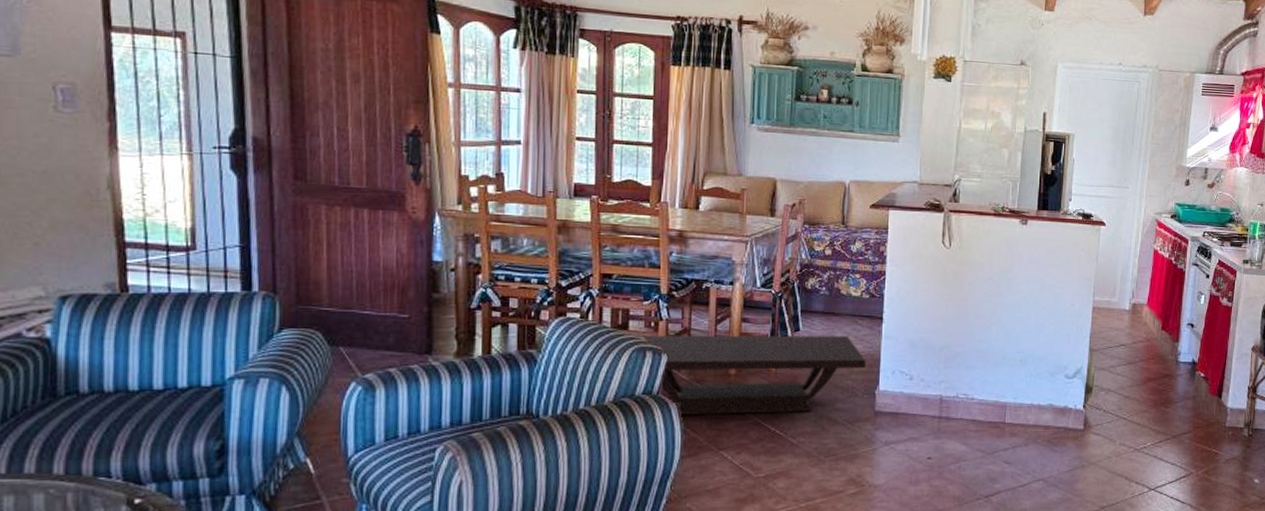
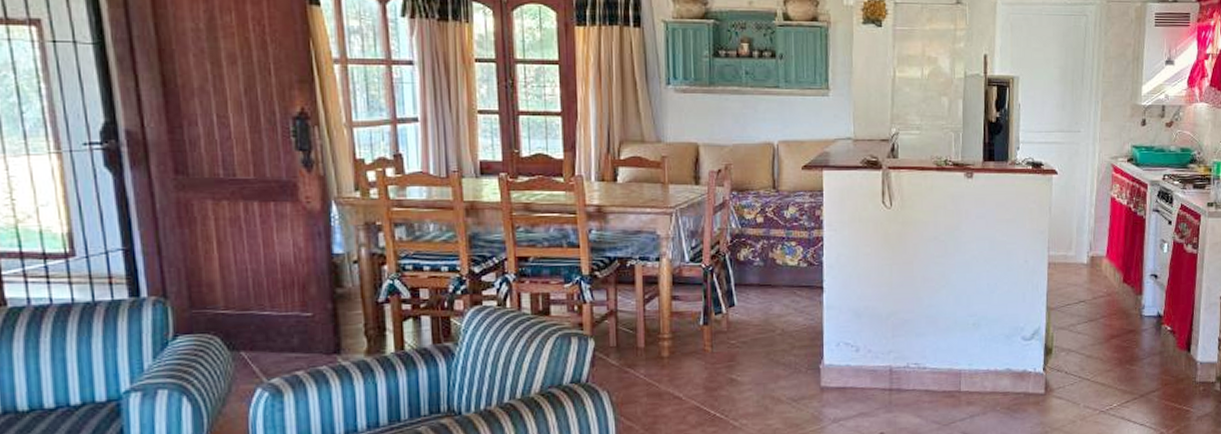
coffee table: present [641,335,866,415] -> none [564,309,808,403]

